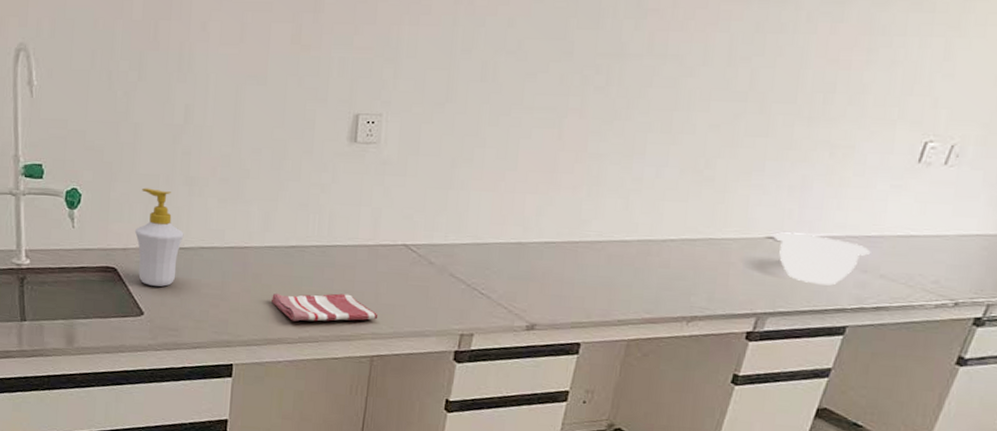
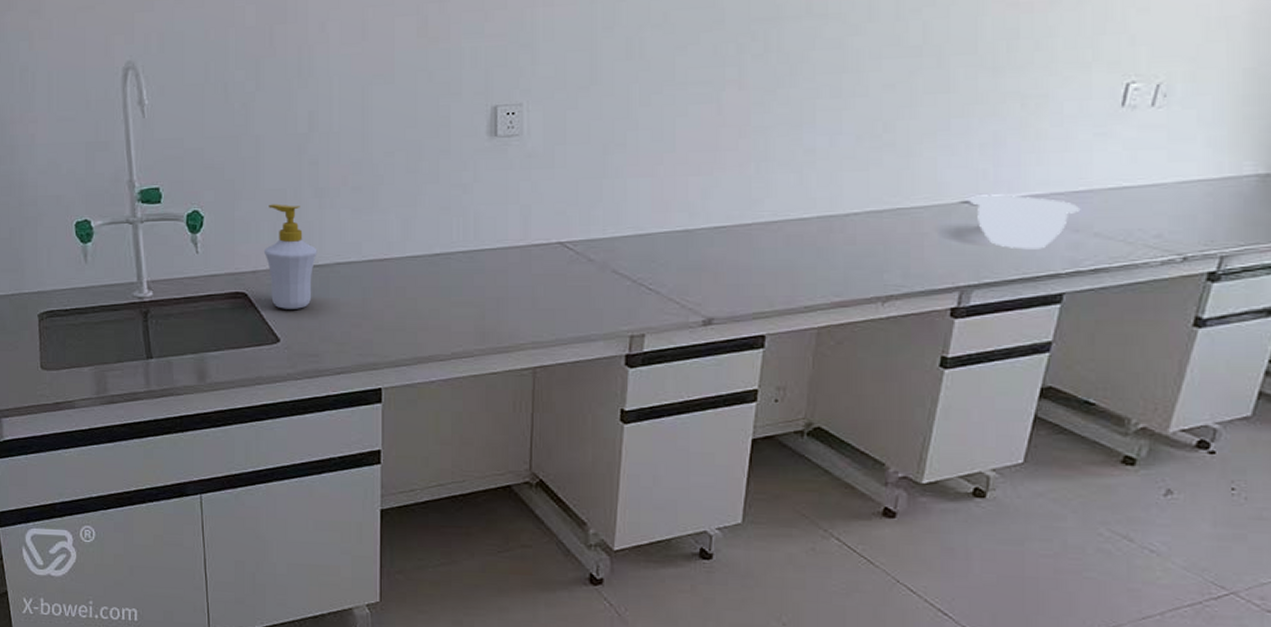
dish towel: present [271,293,378,321] -> none [419,301,538,336]

